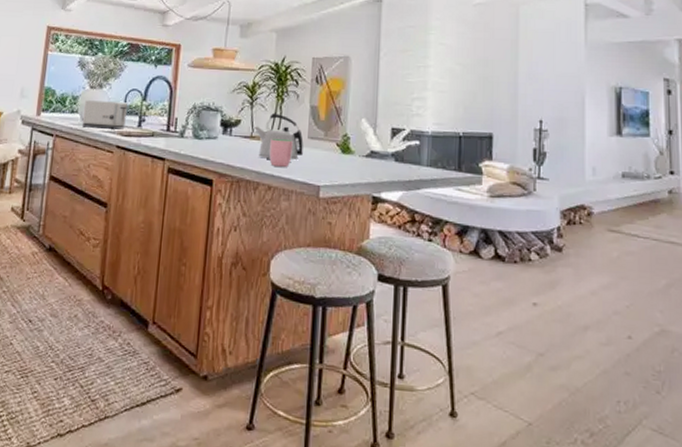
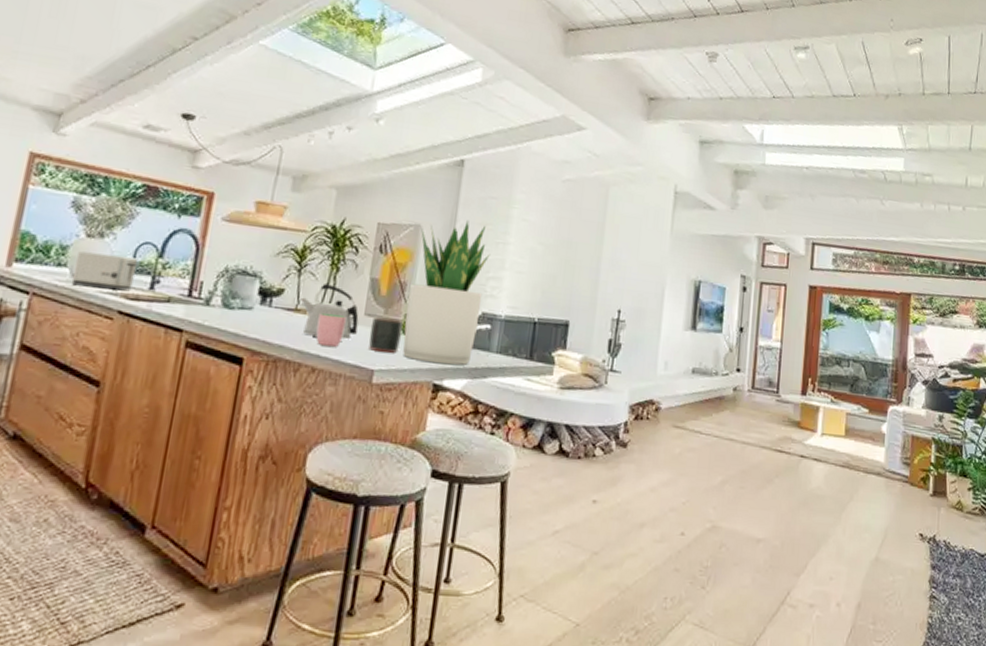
mug: none [313,139,342,170] -> present [369,316,403,353]
planter: none [343,49,413,179] -> present [403,221,491,365]

